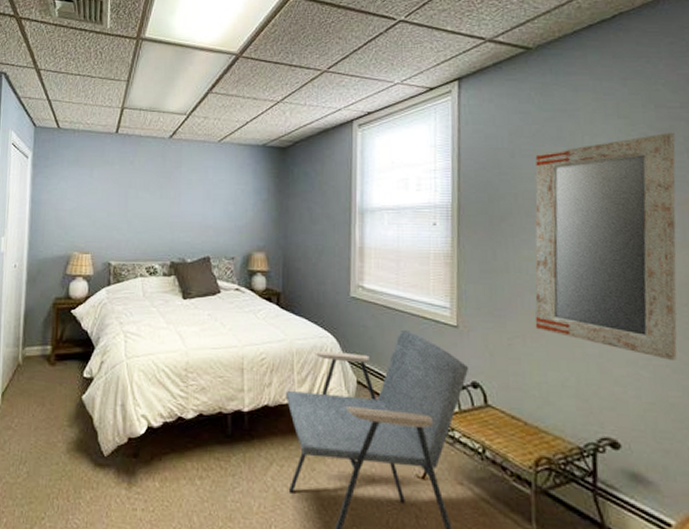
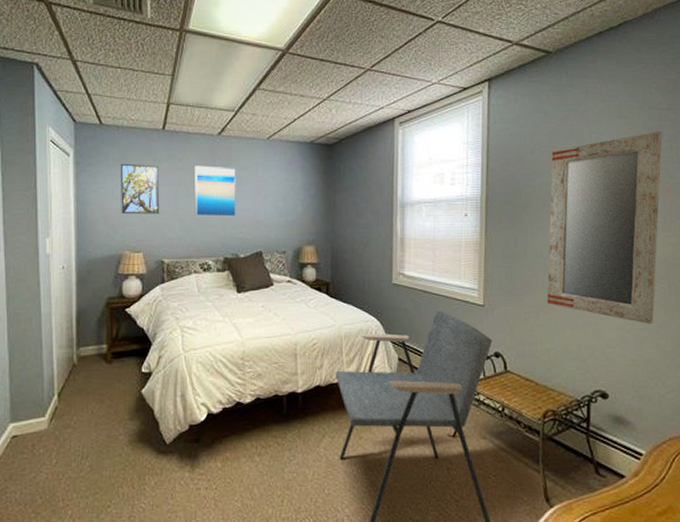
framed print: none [72,165,110,216] -> present [120,163,160,215]
wall art: none [143,168,186,220] -> present [195,165,236,217]

